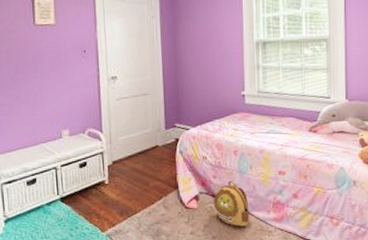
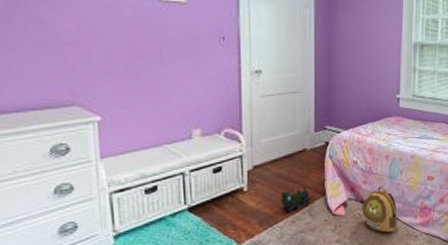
toy train: none [137,181,165,205] -> present [281,187,311,213]

